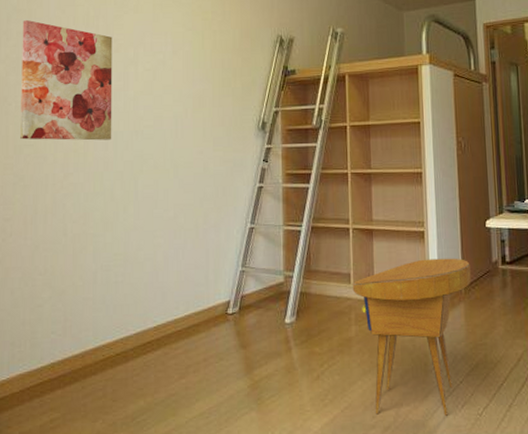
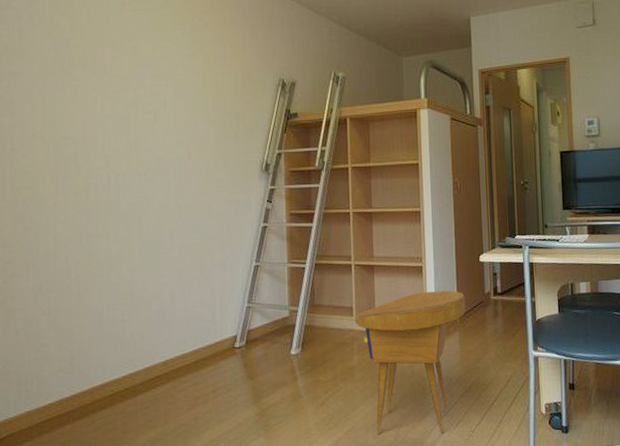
wall art: present [20,19,113,141] -> none [15,59,114,183]

